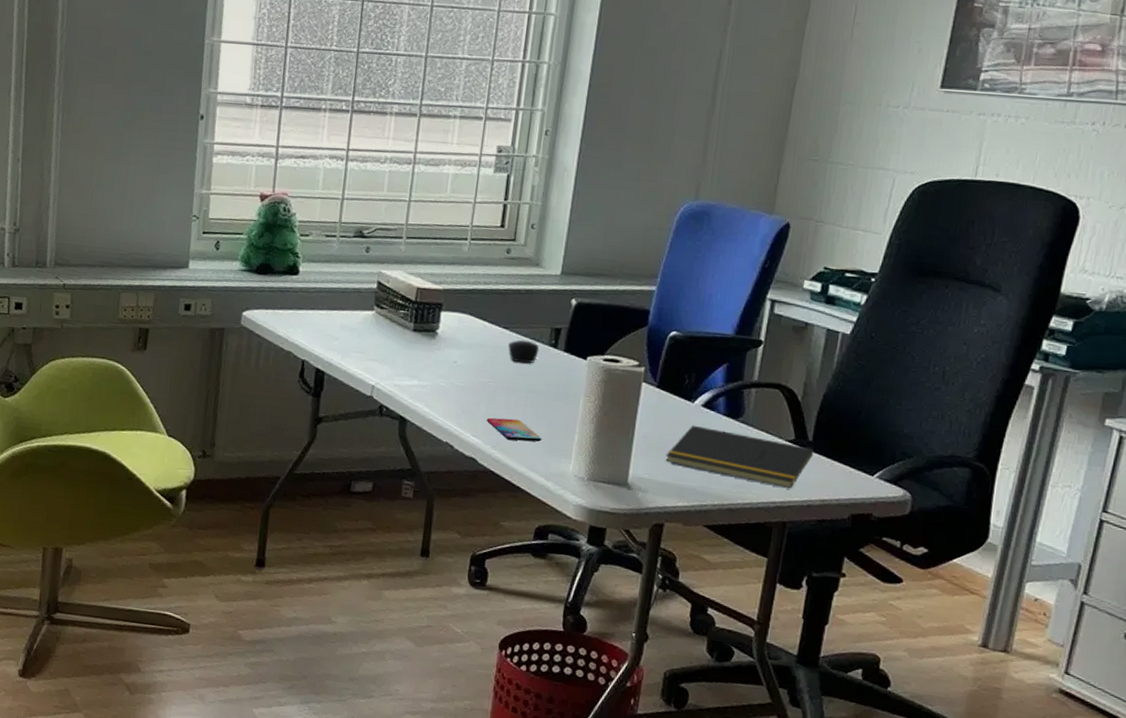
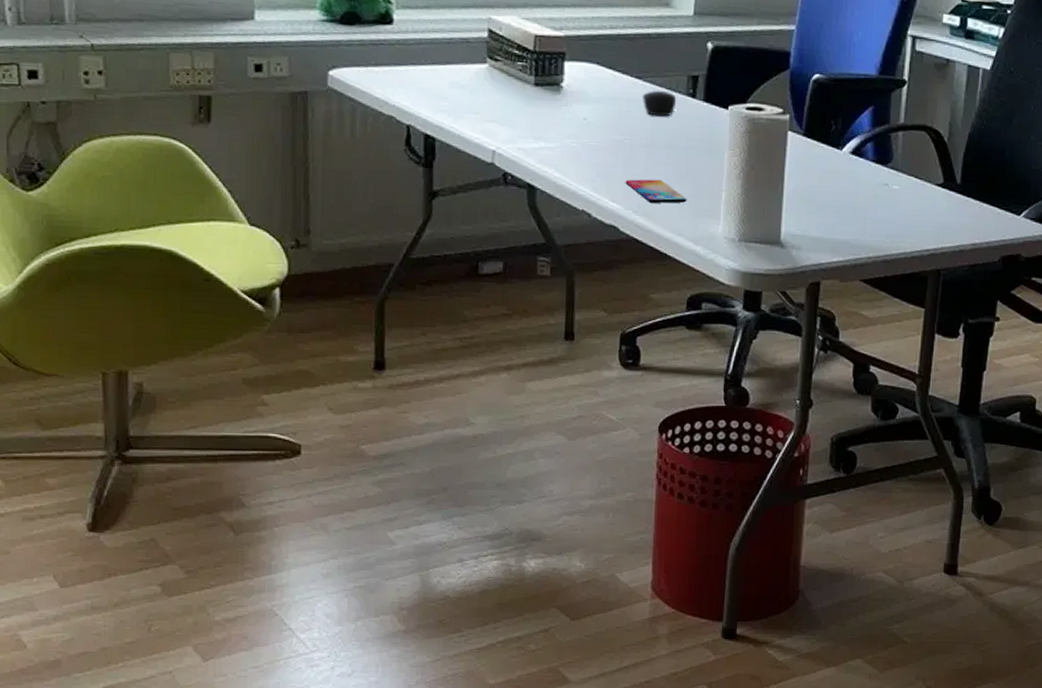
notepad: present [665,425,814,488] -> none [817,174,963,234]

